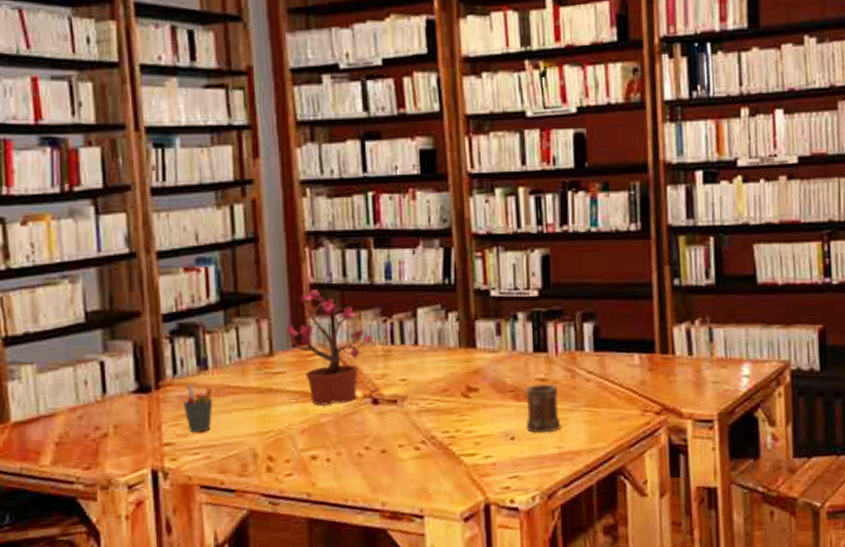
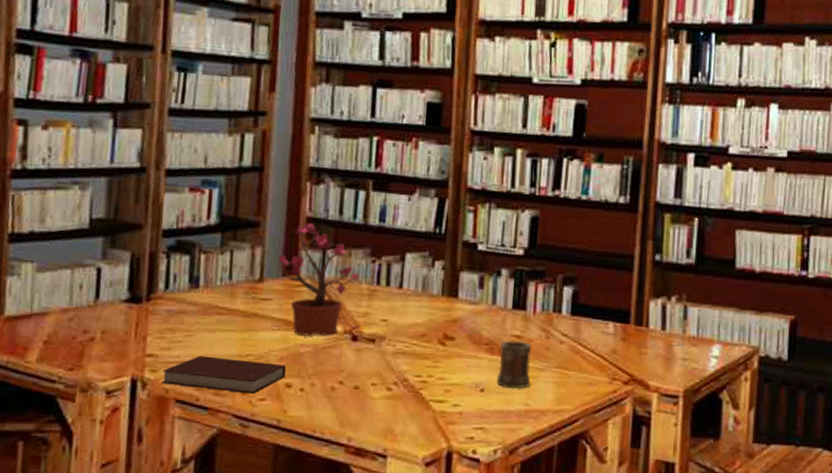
pen holder: present [182,383,213,433] -> none [169,299,201,348]
notebook: none [182,437,310,472] -> present [161,355,287,394]

